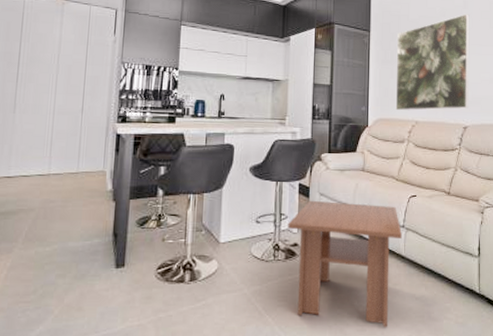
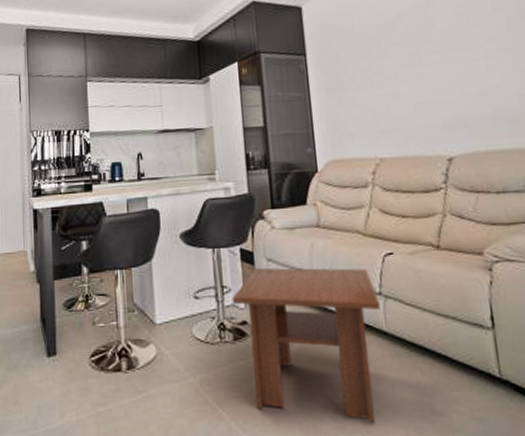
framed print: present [395,14,470,111] -> none [342,13,451,148]

